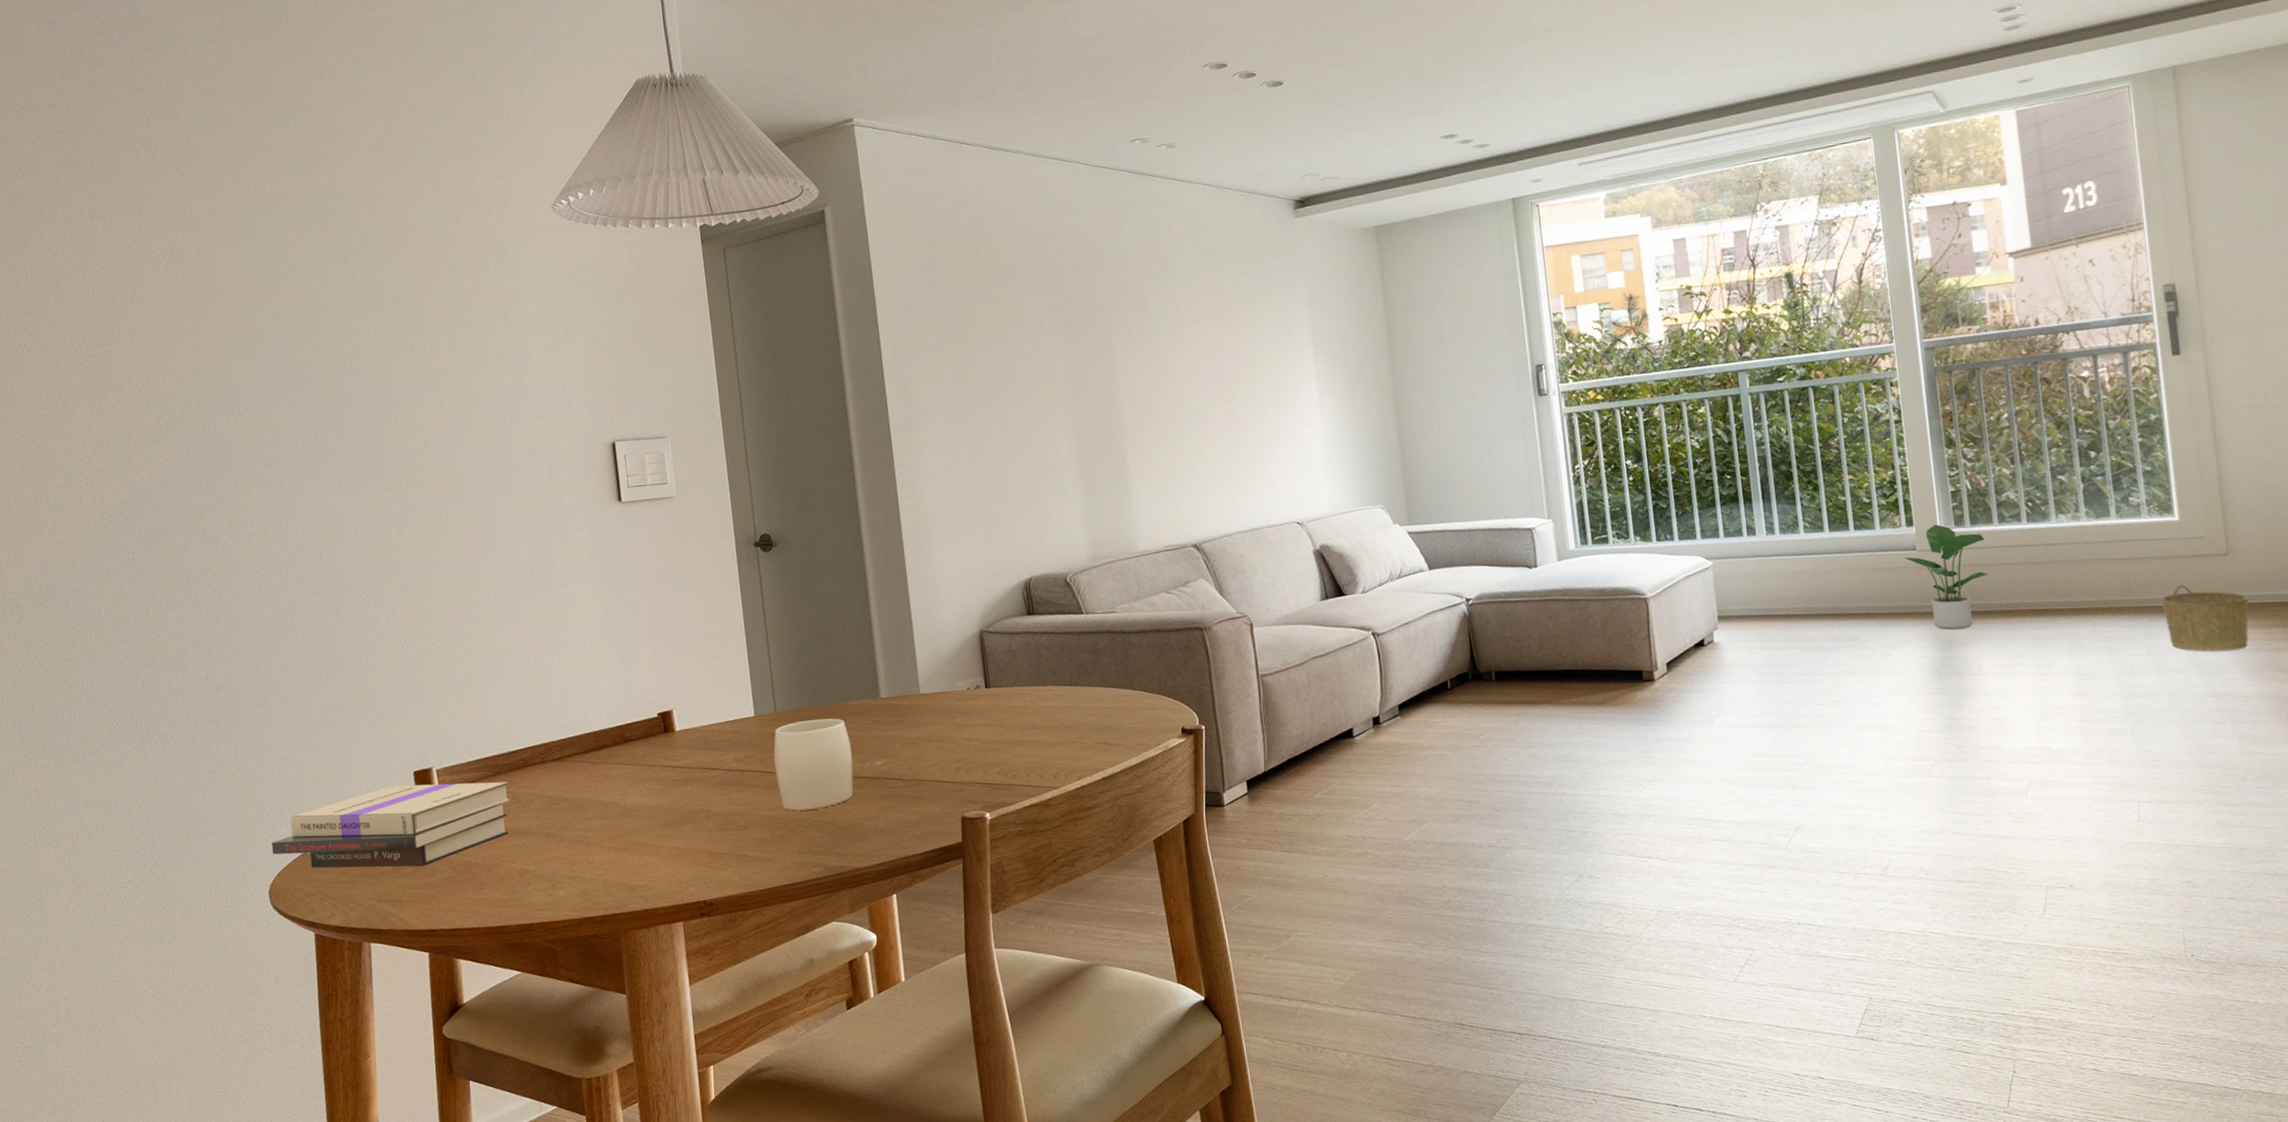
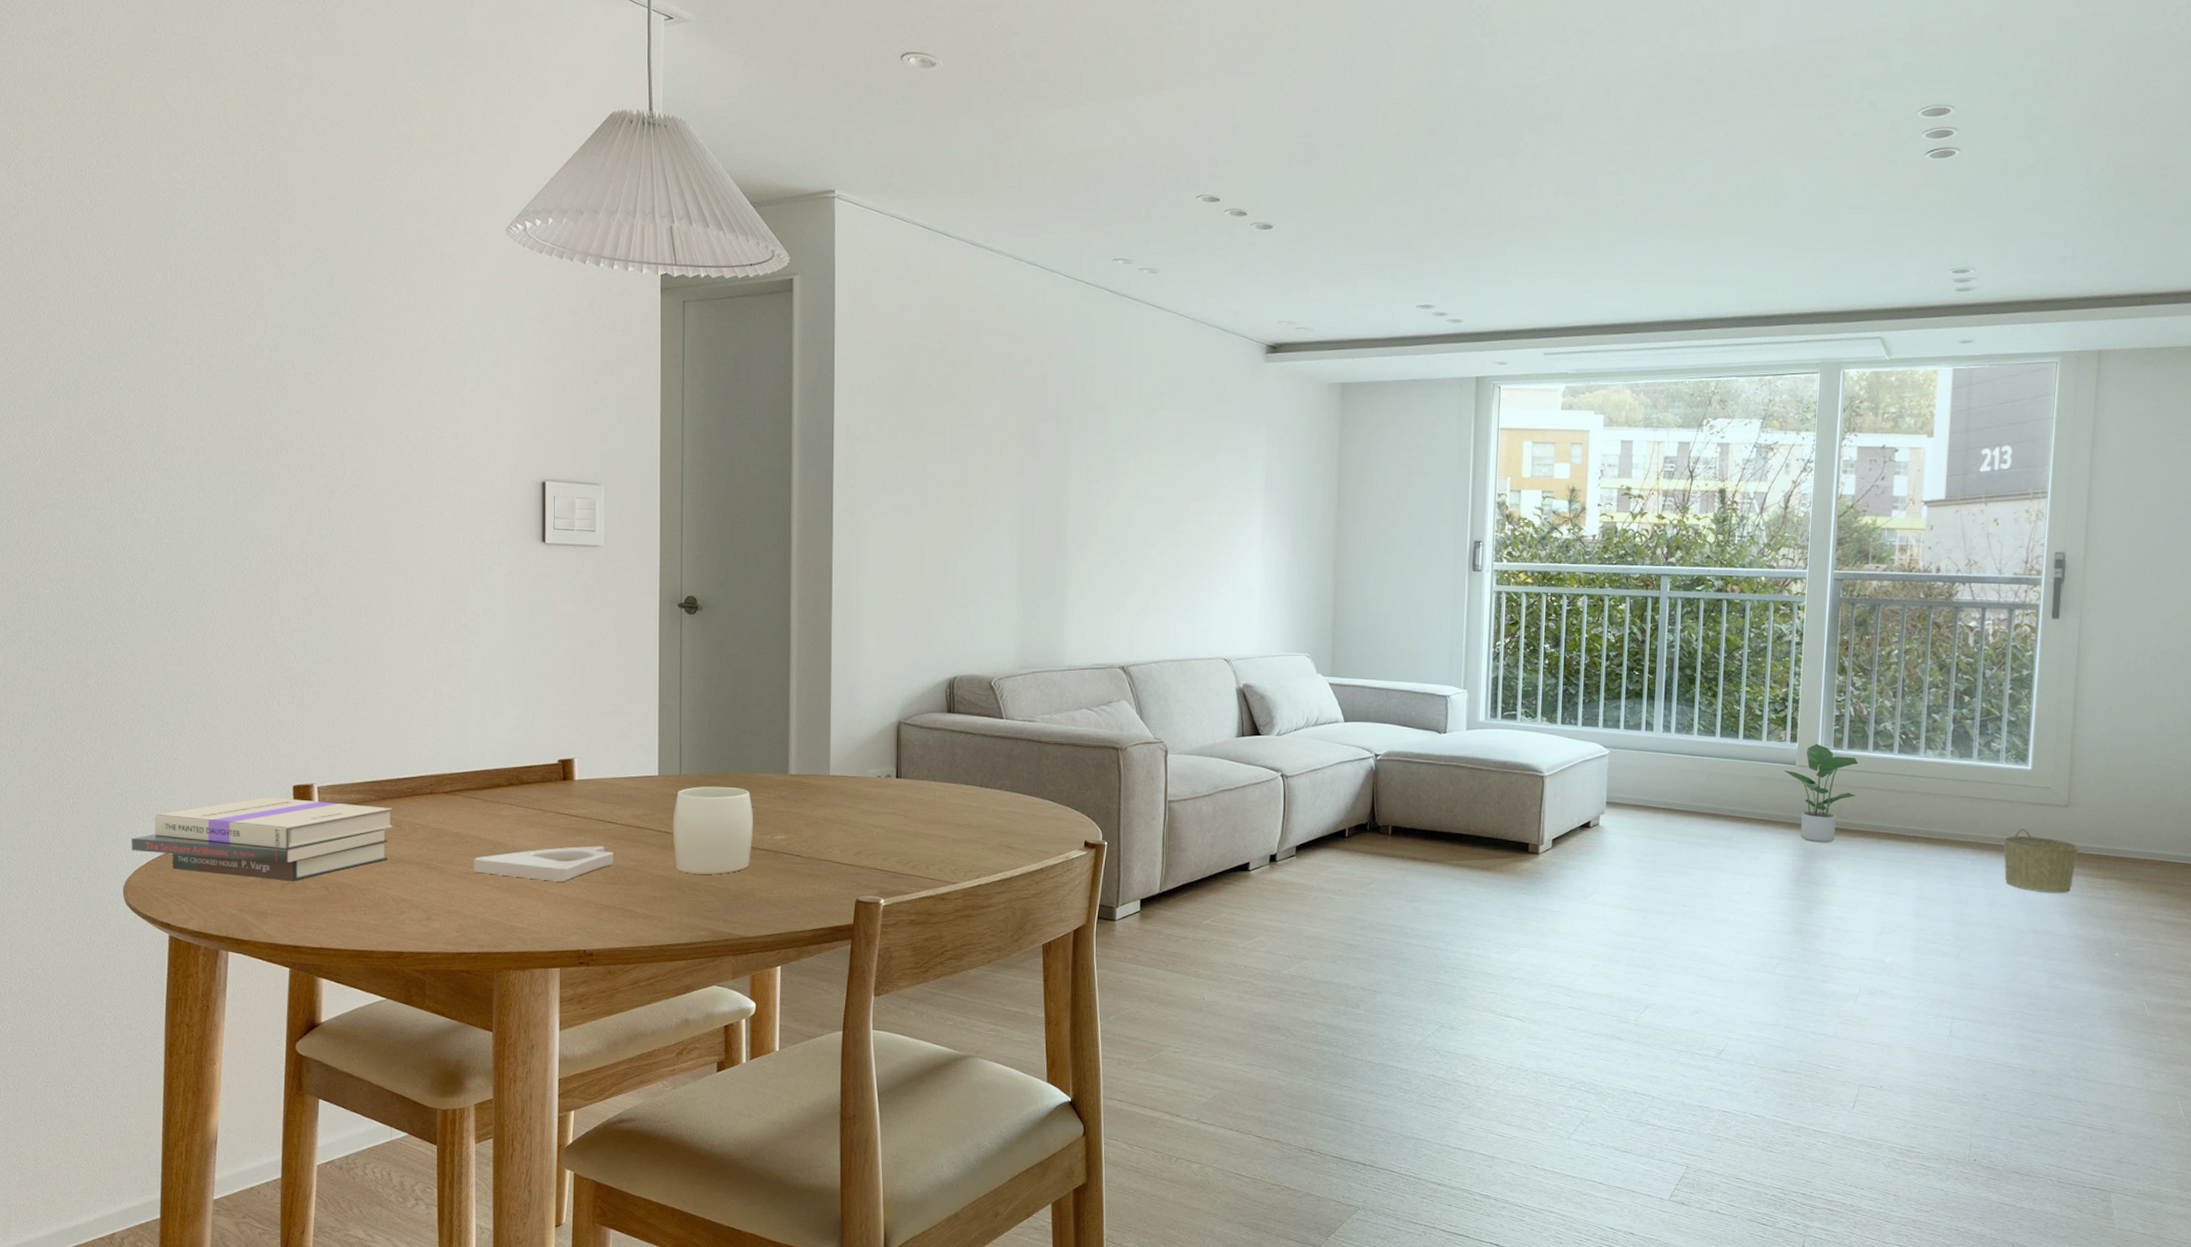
napkin holder: none [589,794,722,836] -> present [474,846,613,882]

